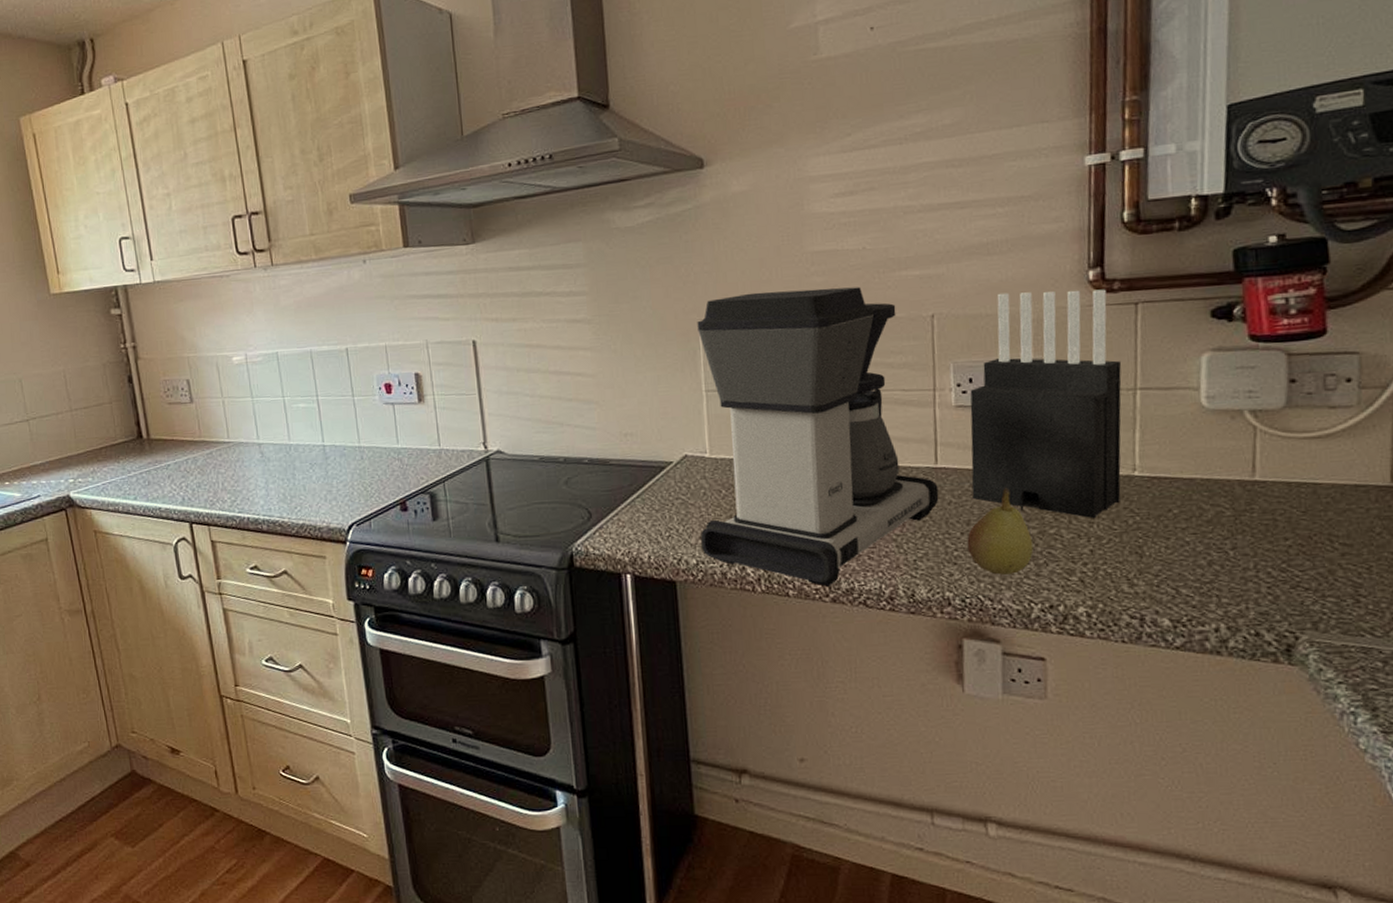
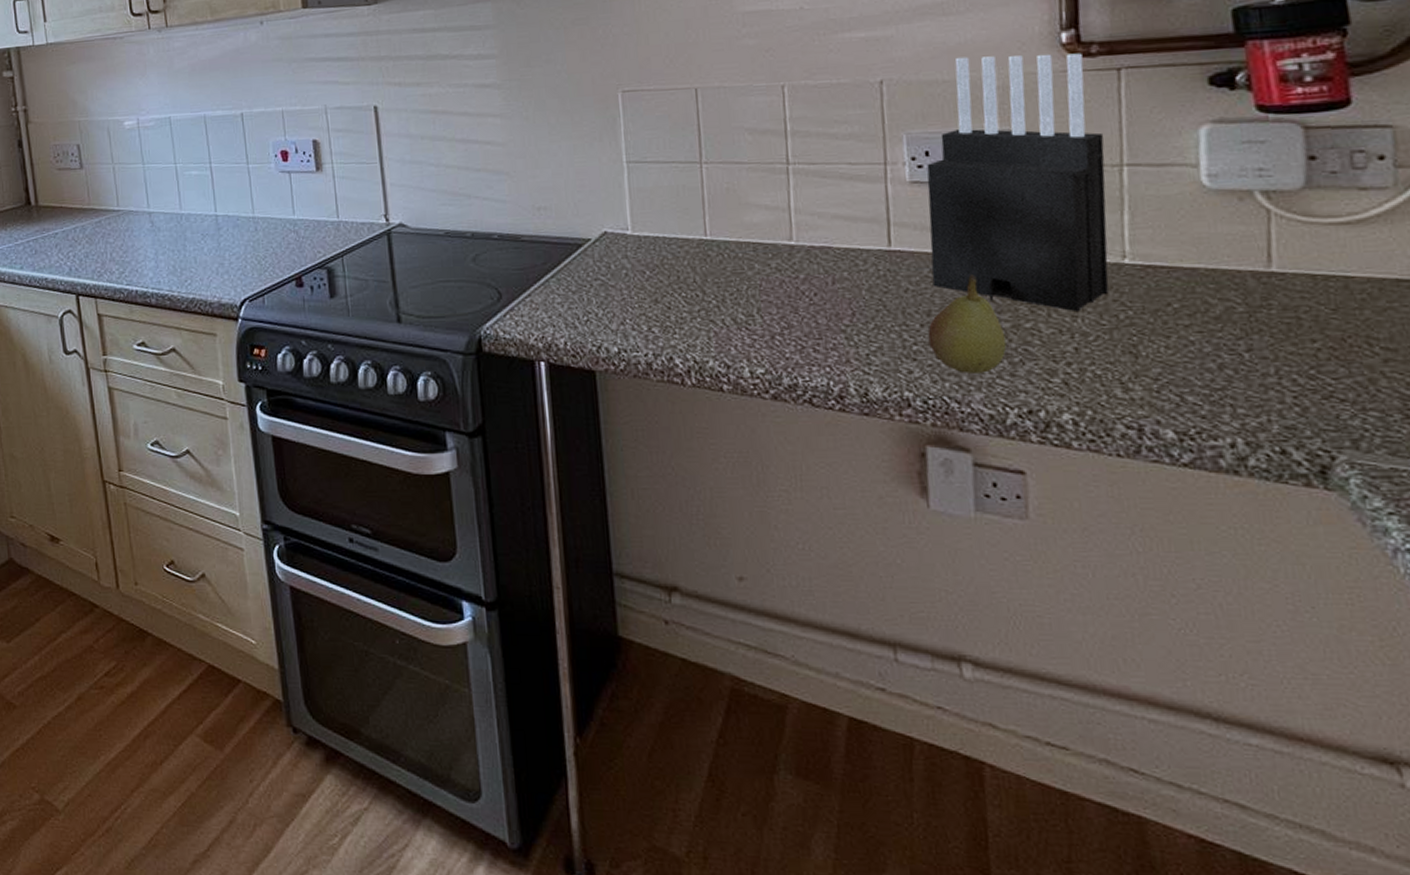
coffee maker: present [697,287,939,587] -> none [616,50,894,381]

